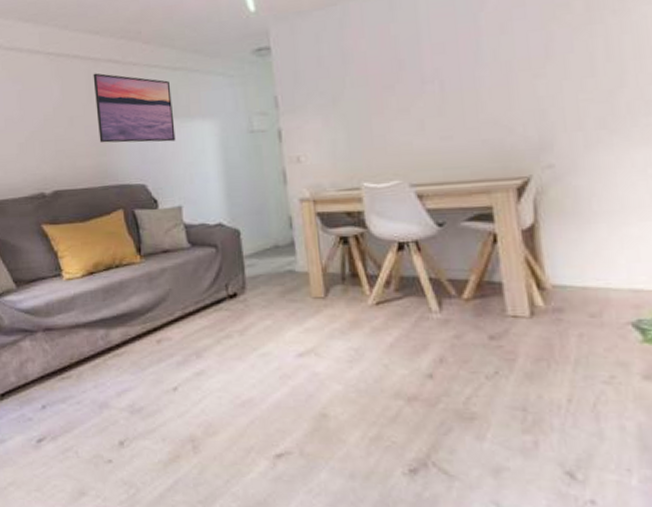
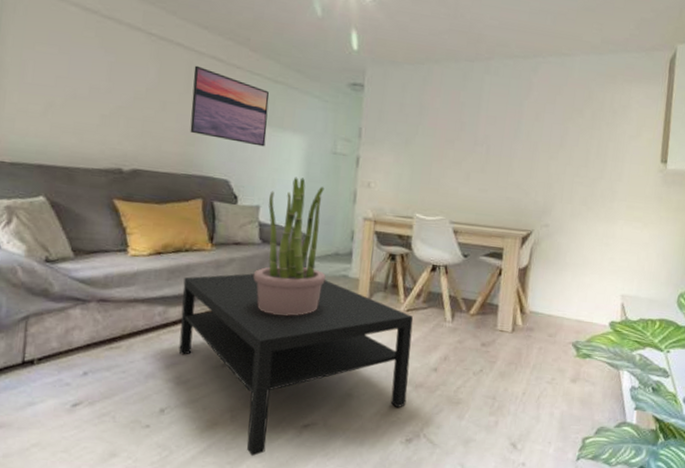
coffee table: none [119,278,400,495] -> present [178,273,414,457]
potted plant: none [189,166,269,325] -> present [254,177,326,316]

